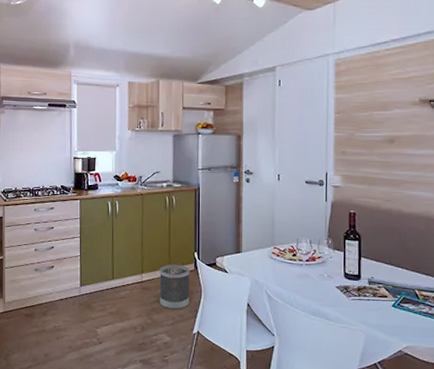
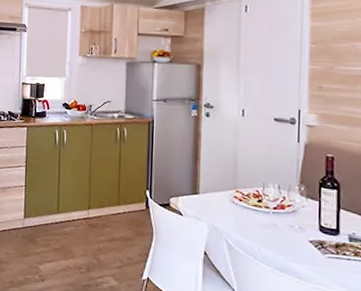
wastebasket: present [159,264,190,310] -> none [106,201,140,252]

